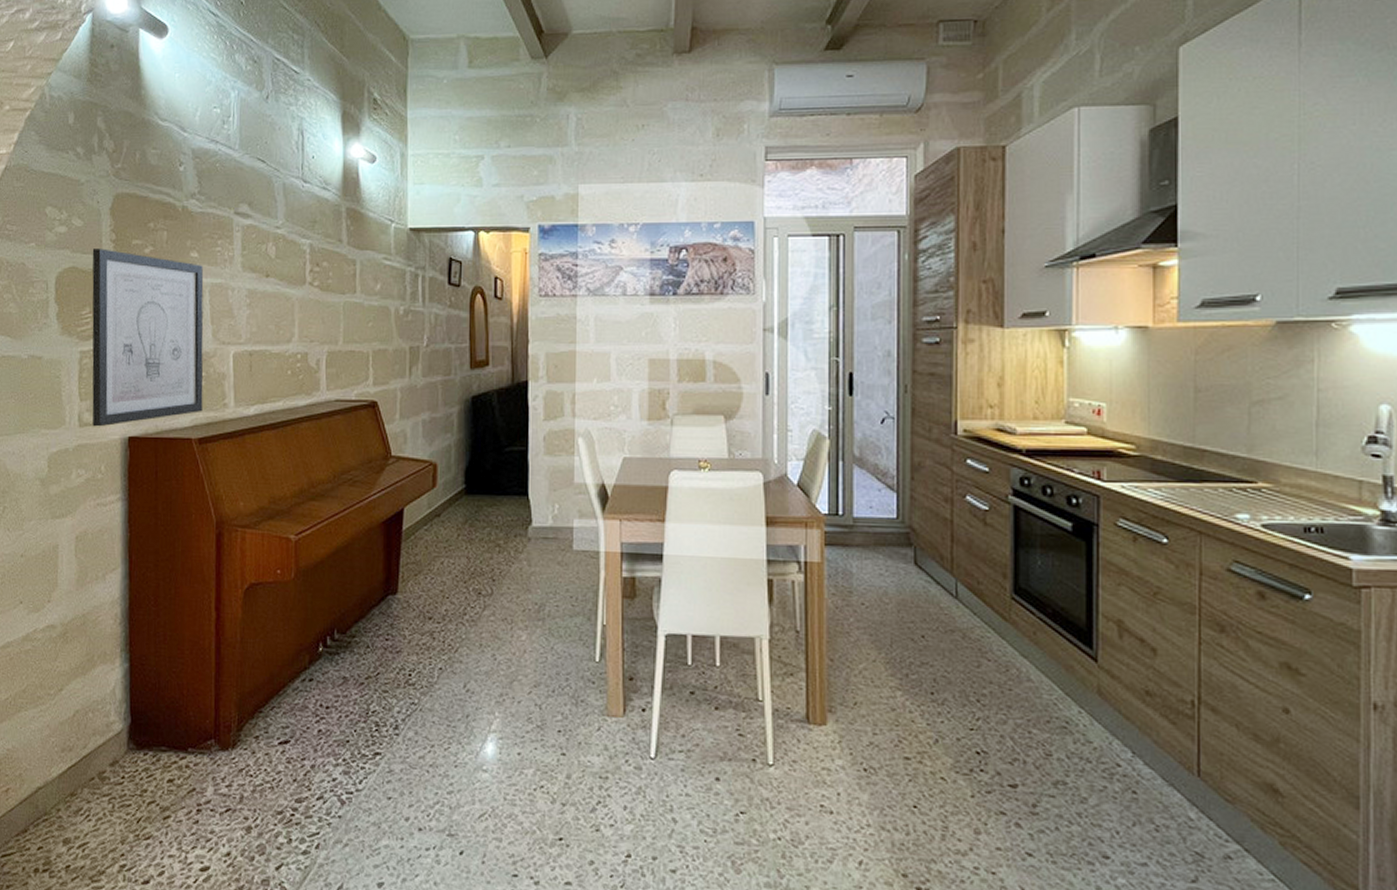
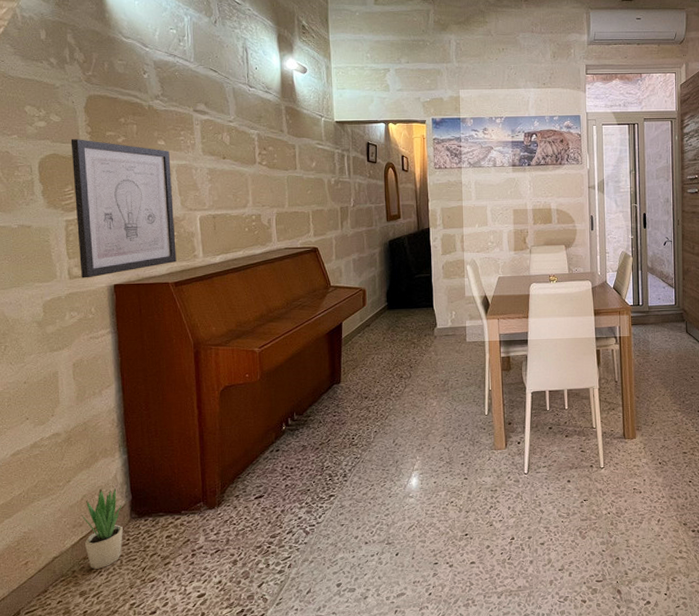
potted plant: none [71,704,119,812] -> present [81,488,123,569]

